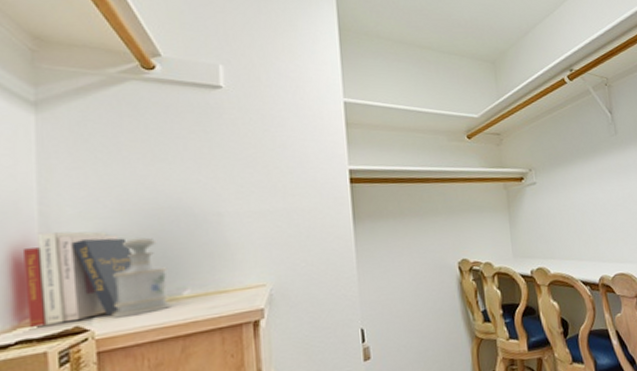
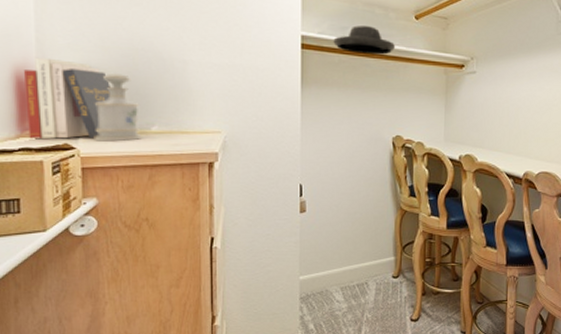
hat: none [384,151,451,181] -> present [333,25,396,55]

